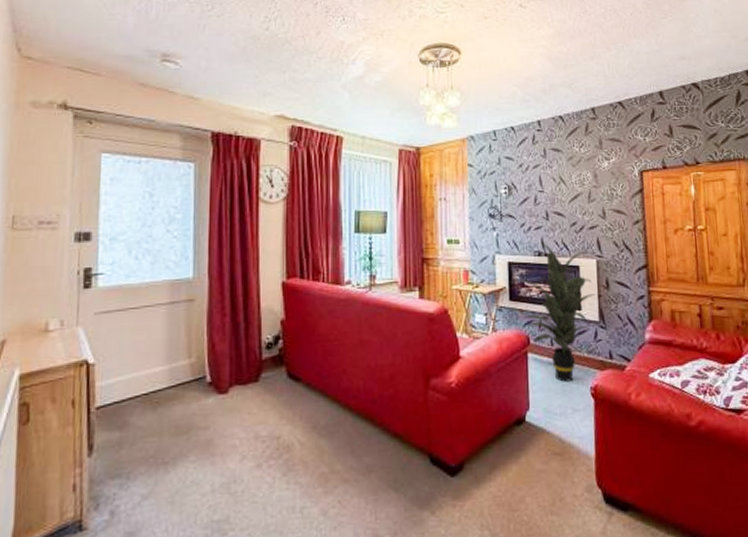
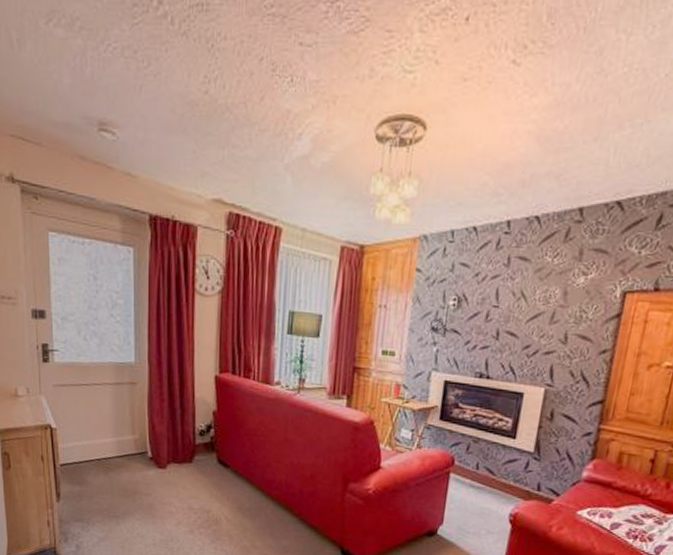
indoor plant: present [511,243,598,382] -> none [445,365,545,506]

